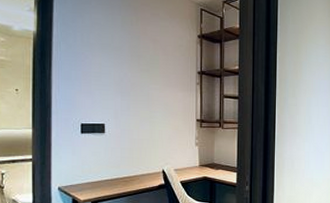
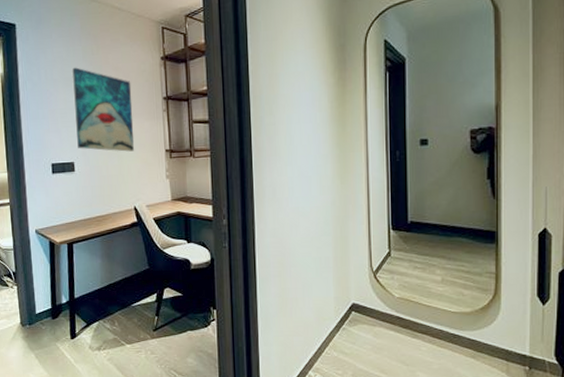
wall art: none [110,34,168,118] -> present [72,67,134,152]

